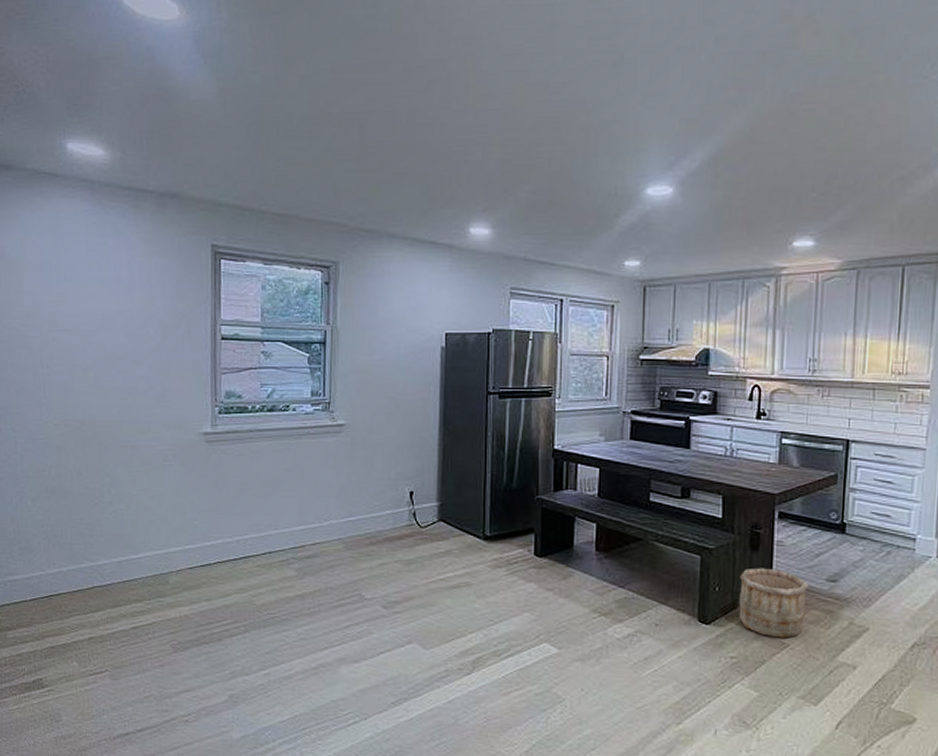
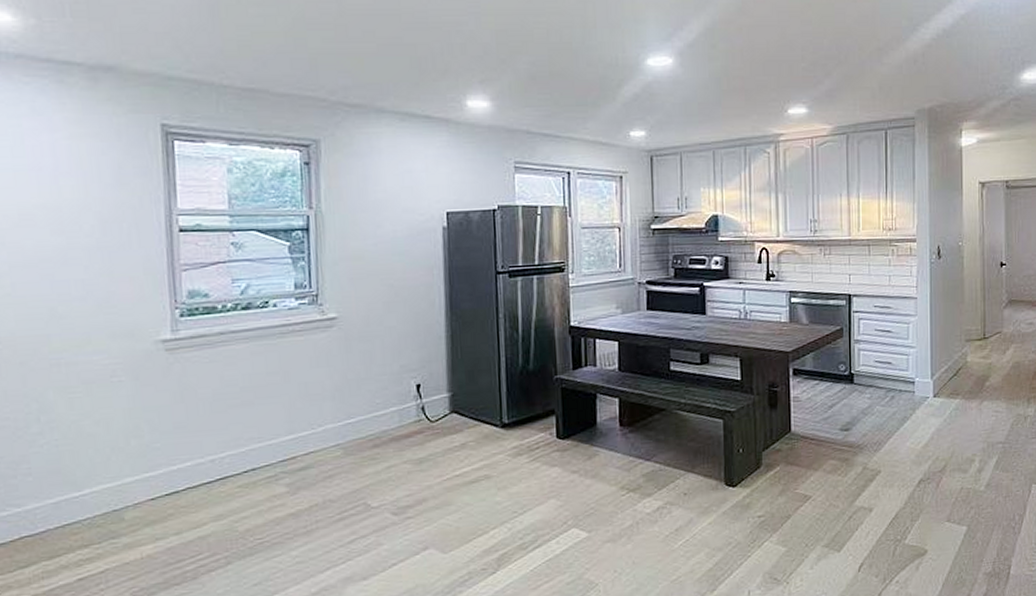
wooden bucket: present [739,567,809,638] -> none [762,424,825,491]

